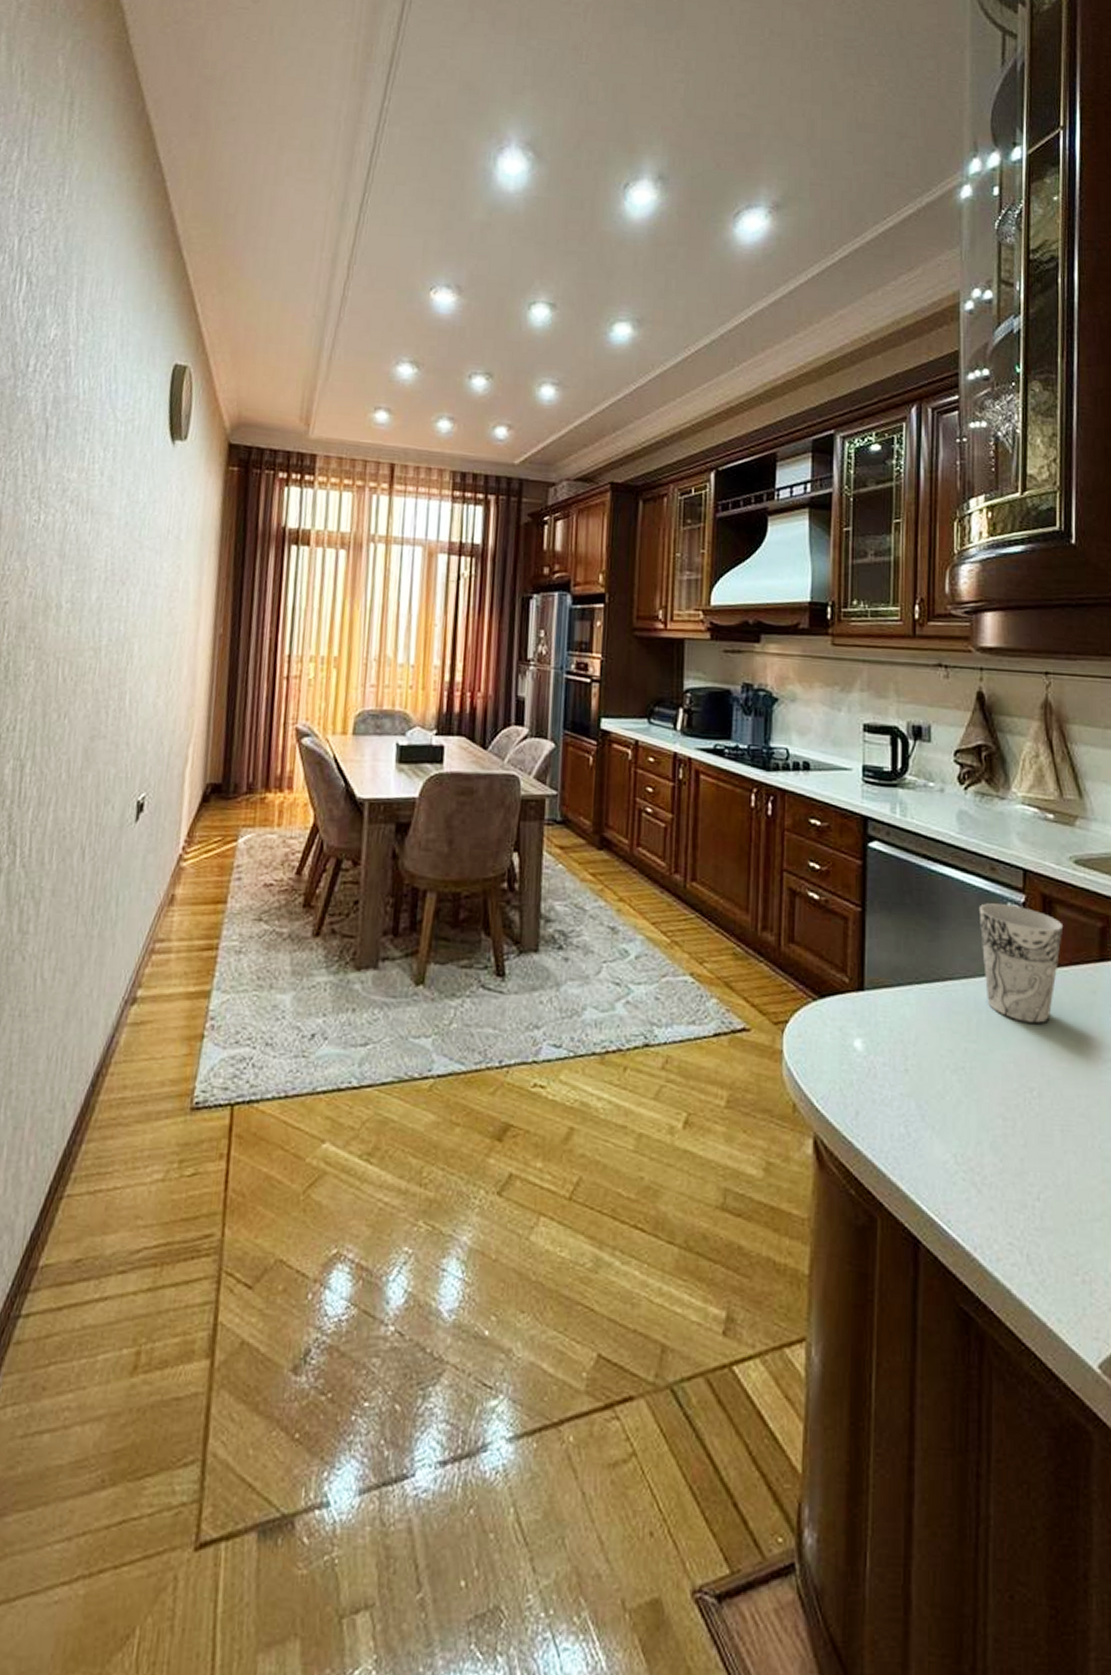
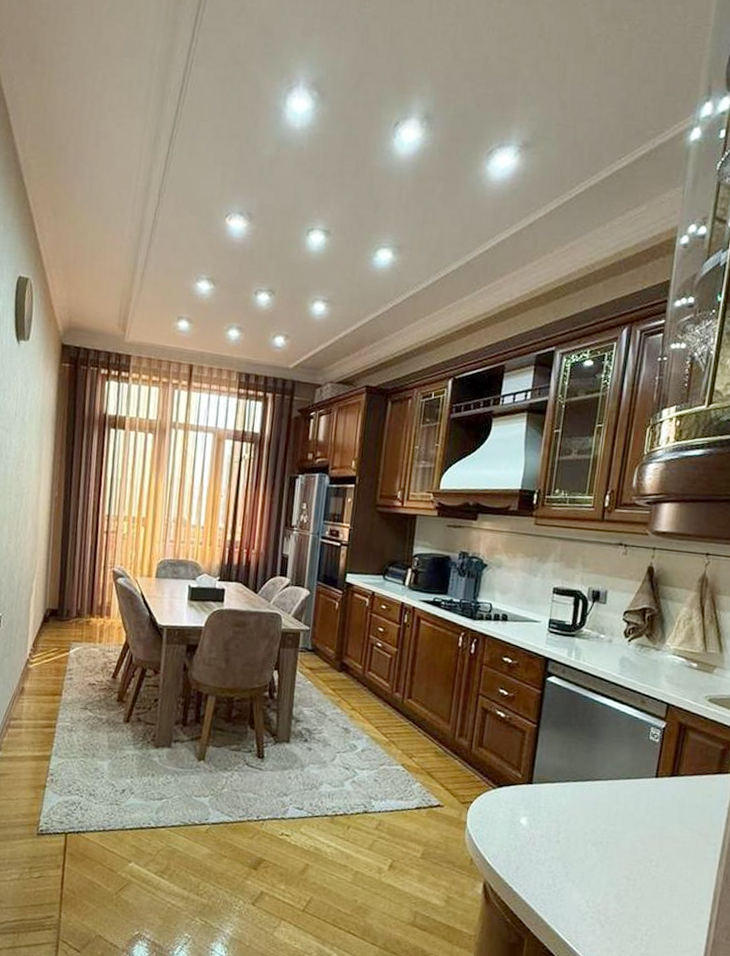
cup: present [978,903,1064,1025] -> none [625,727,693,816]

